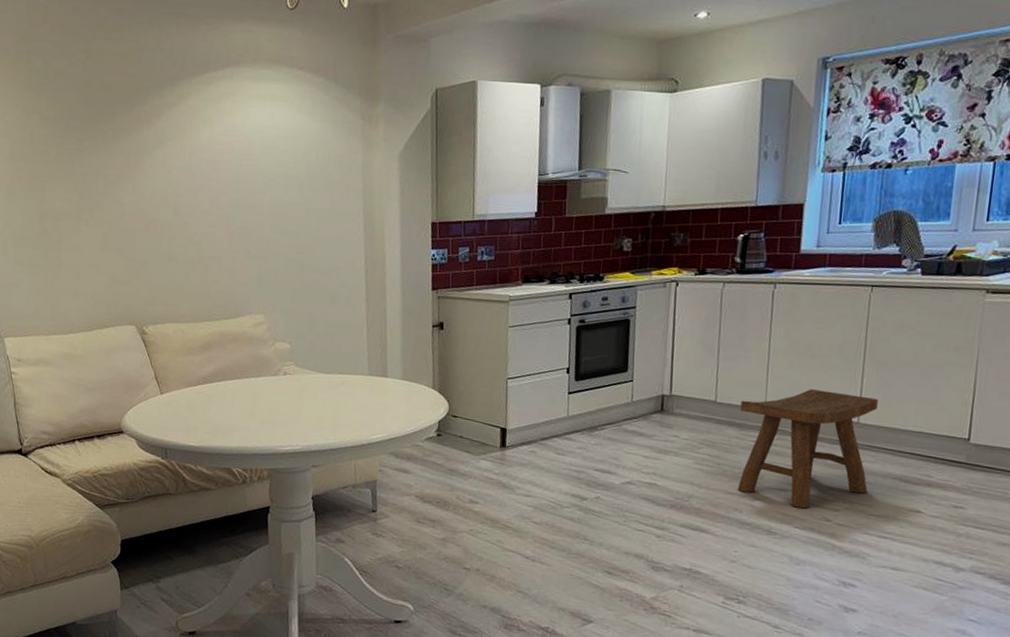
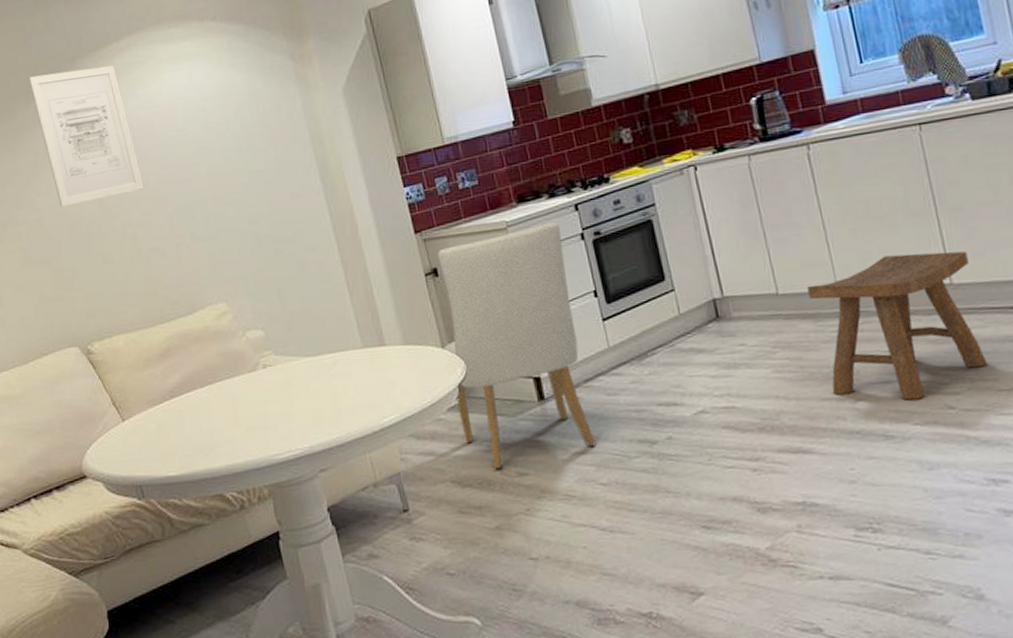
wall art: none [133,86,215,207] -> present [29,65,144,208]
chair: none [432,304,553,495] -> present [437,222,597,470]

